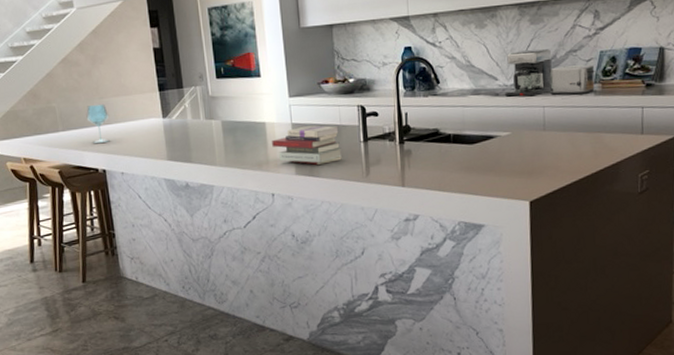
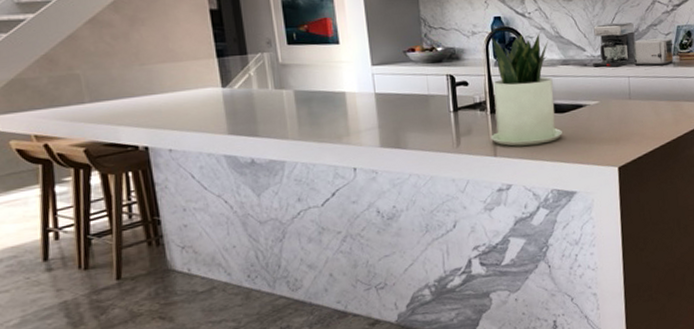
wine glass: present [86,103,110,144] -> none [122,71,154,117]
books: present [272,125,342,166] -> none [353,95,431,137]
planter: none [399,63,471,177] -> present [490,34,562,146]

